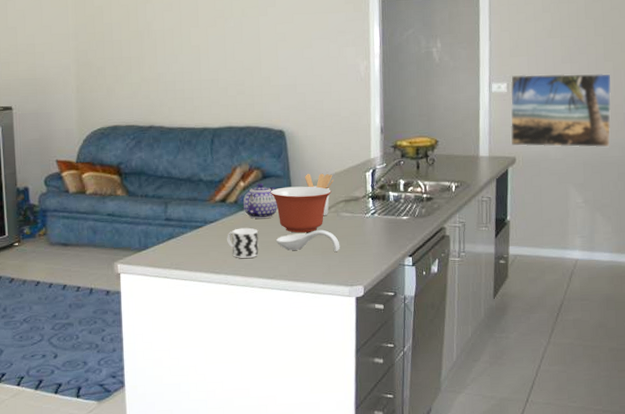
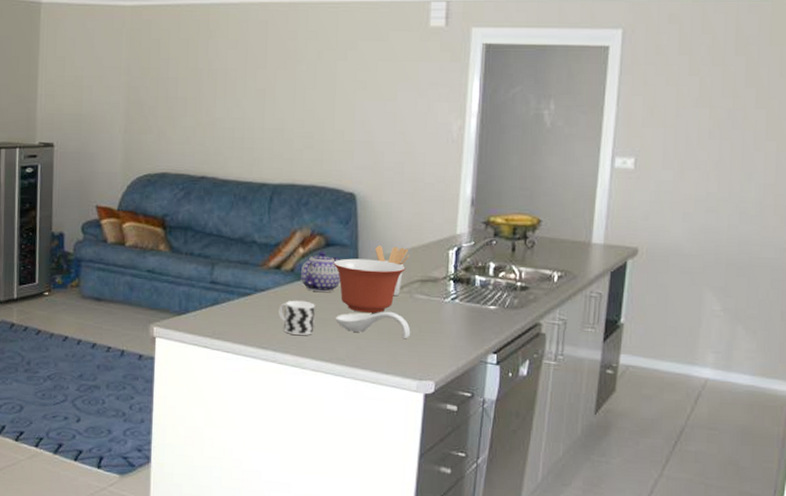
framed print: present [510,73,612,148] -> none [633,149,773,247]

